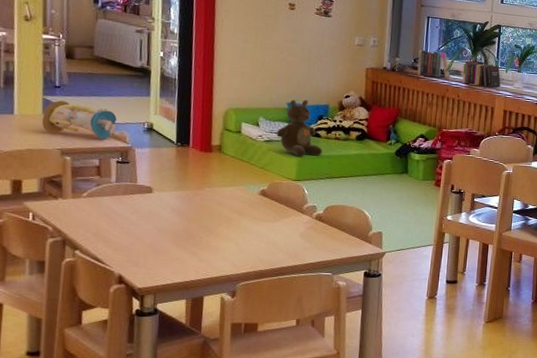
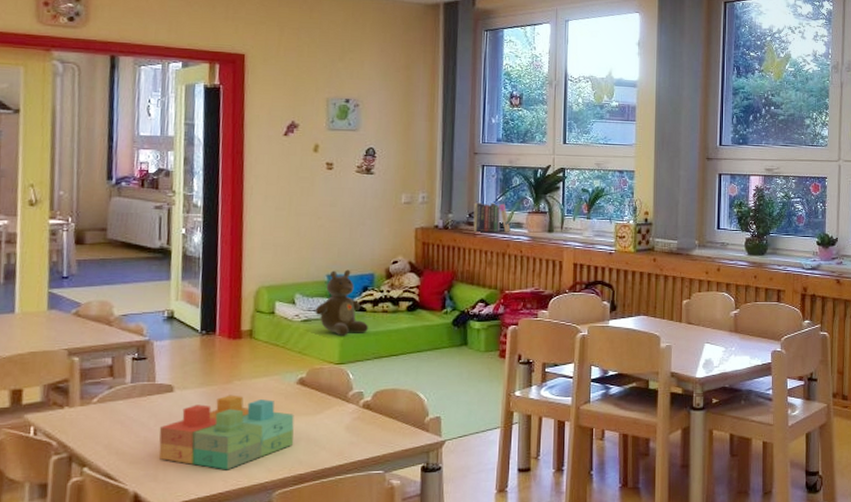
doll: present [42,100,117,139] -> none [47,293,133,334]
toy blocks: none [139,199,257,262] -> present [158,395,294,470]
books: present [462,62,501,88] -> none [524,211,568,239]

